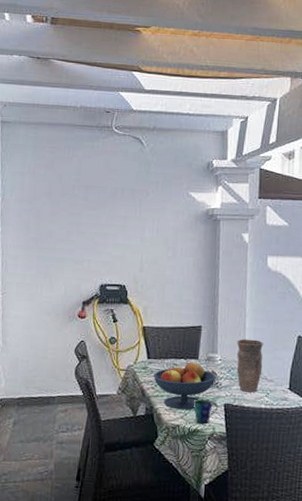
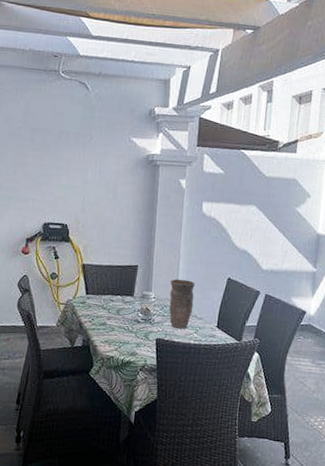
fruit bowl: present [154,361,216,410] -> none [91,298,150,343]
cup: present [193,398,219,425] -> none [127,333,151,357]

